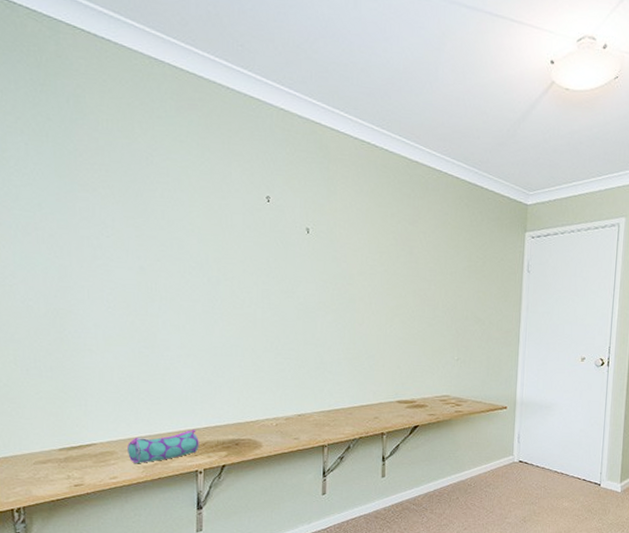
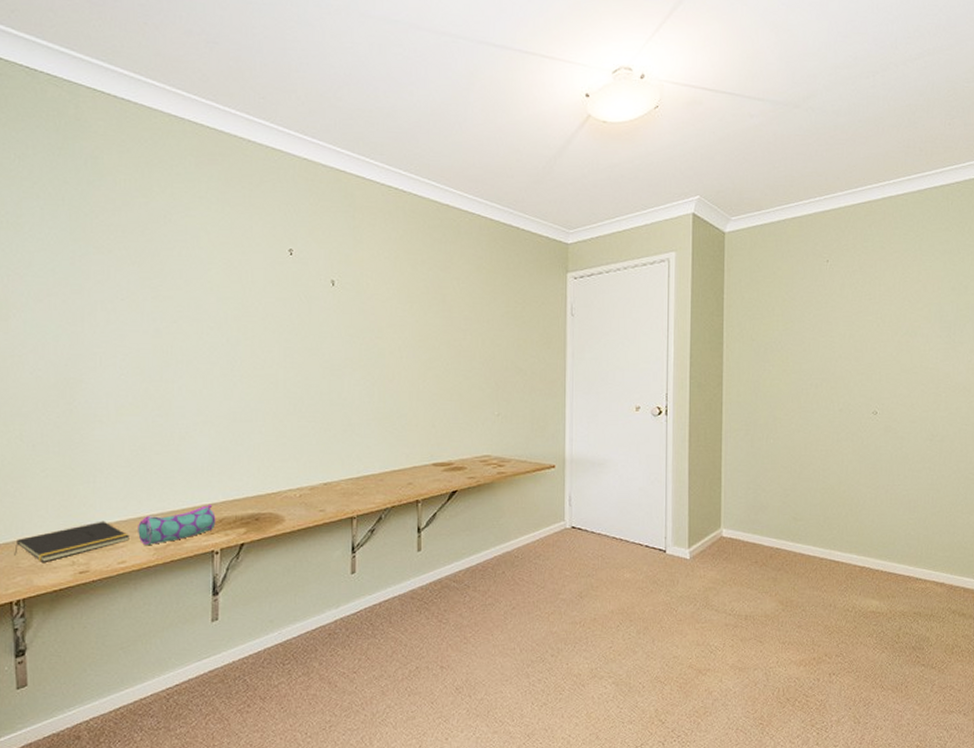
notepad: none [13,440,120,475] -> present [14,521,129,562]

